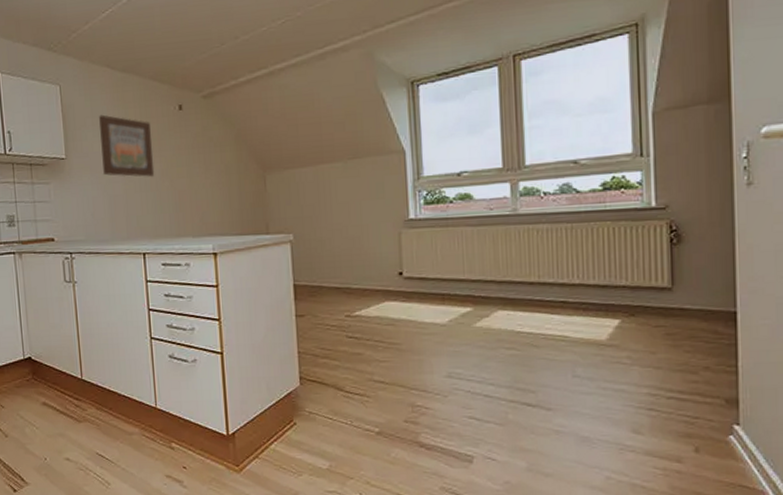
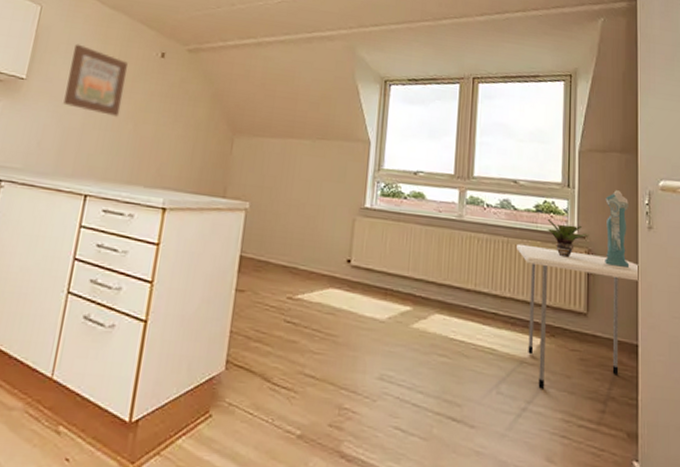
dining table: none [583,224,738,368] -> present [516,243,640,389]
potted plant: none [617,196,671,234] -> present [547,219,589,258]
dress: none [688,148,726,236] -> present [602,190,631,271]

